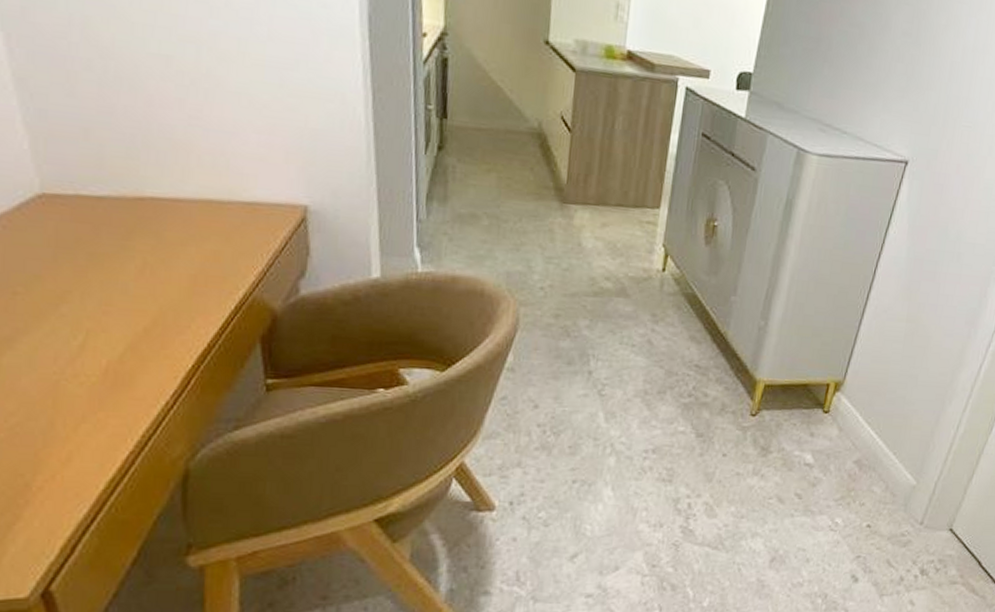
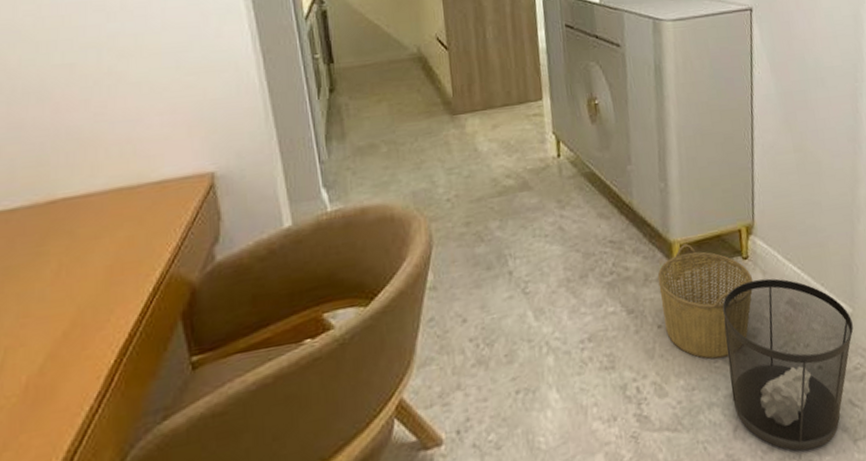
basket: none [730,385,828,496] -> present [657,244,754,359]
waste bin: none [777,434,913,593] -> present [722,278,854,451]

